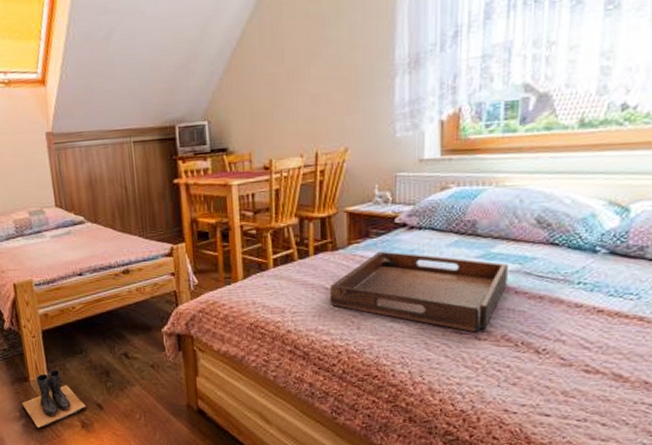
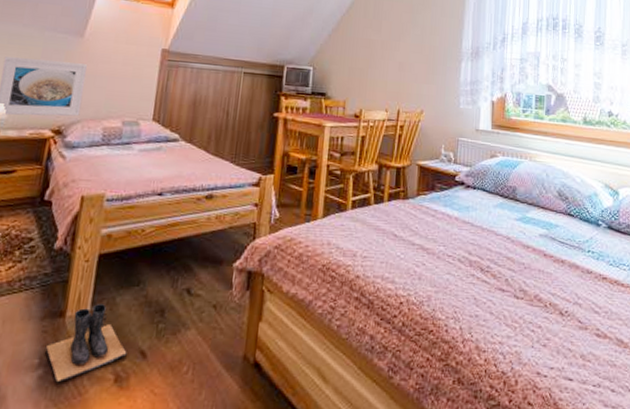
serving tray: present [329,251,508,332] -> none [397,205,539,290]

